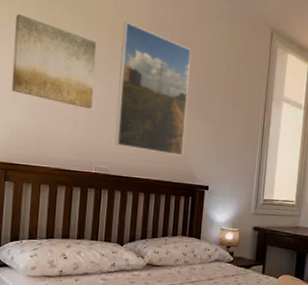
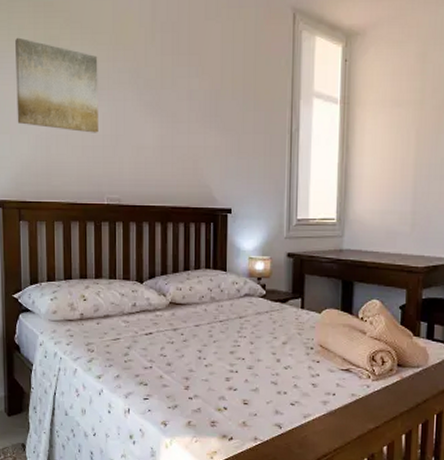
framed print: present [114,22,191,156] -> none [124,28,200,176]

